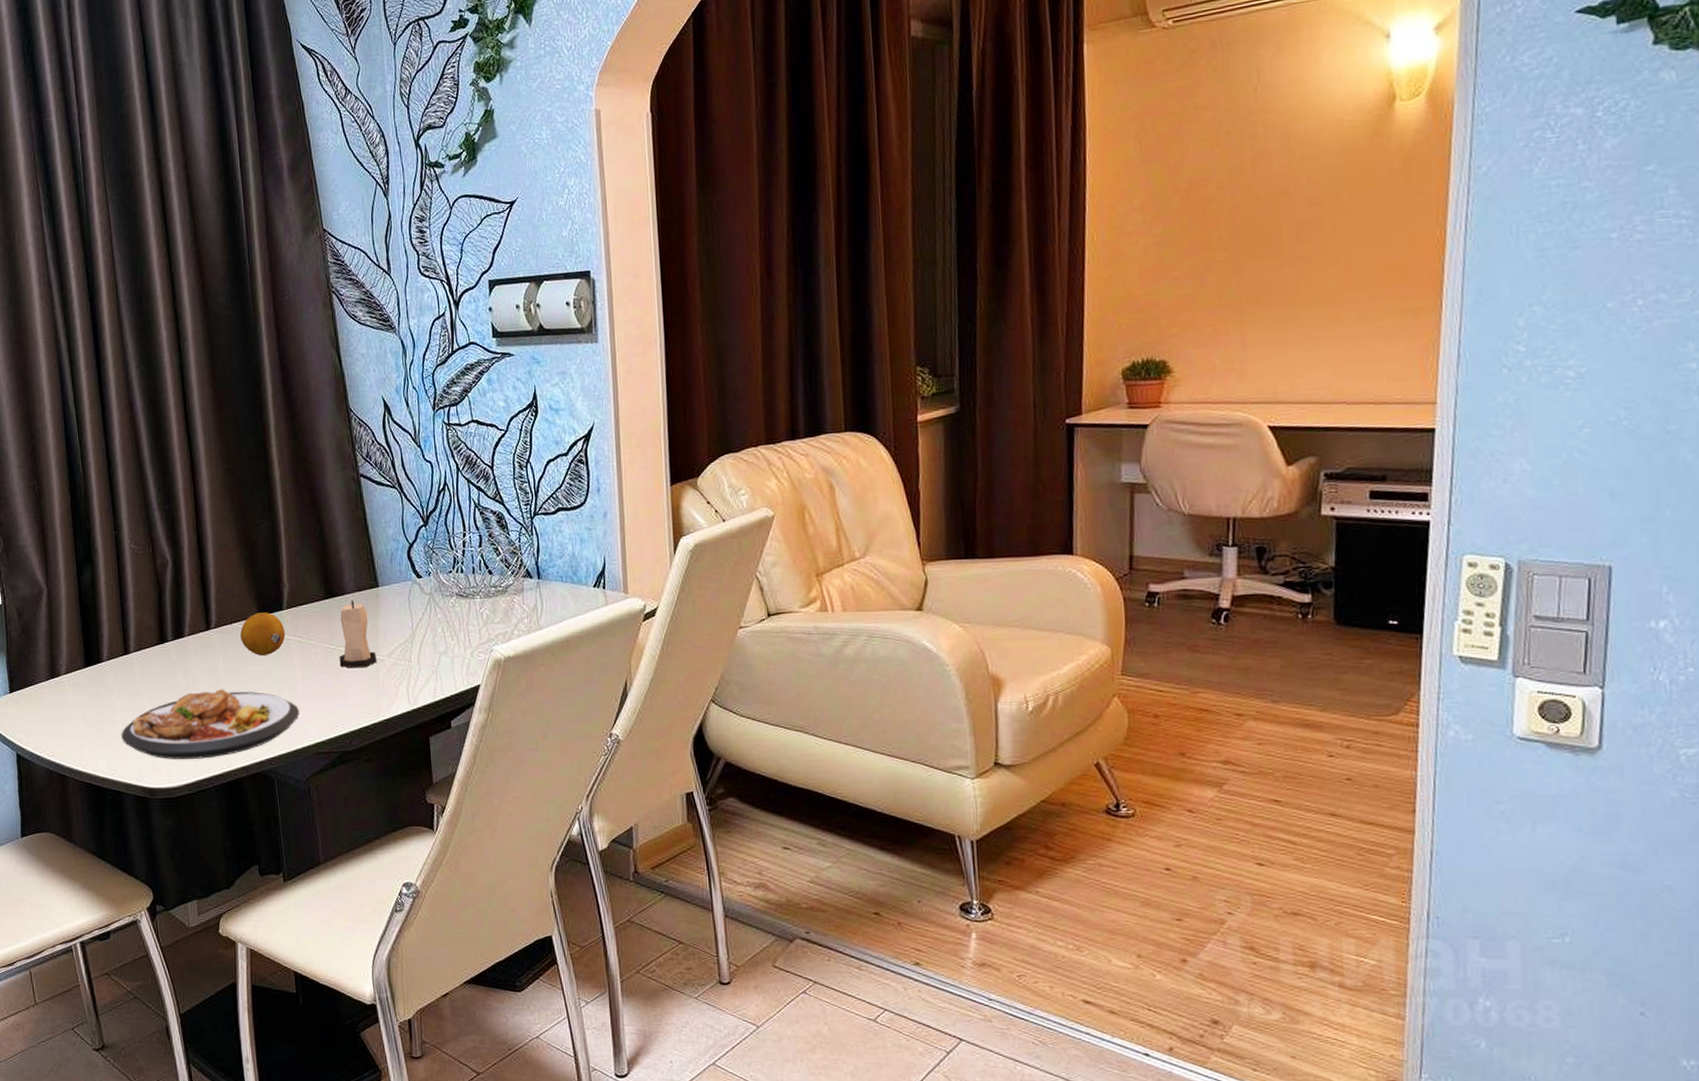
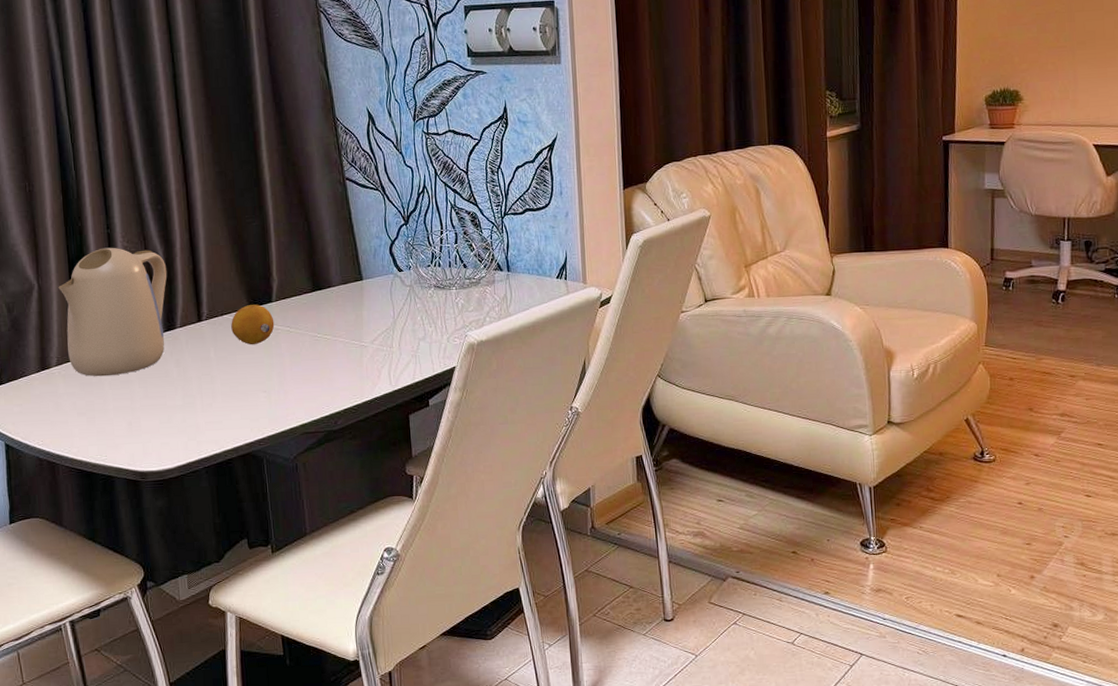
kettle: none [67,549,175,686] -> present [58,247,167,377]
plate: present [121,689,300,759] -> none [112,376,288,444]
candle: present [339,599,377,668] -> none [325,292,361,355]

